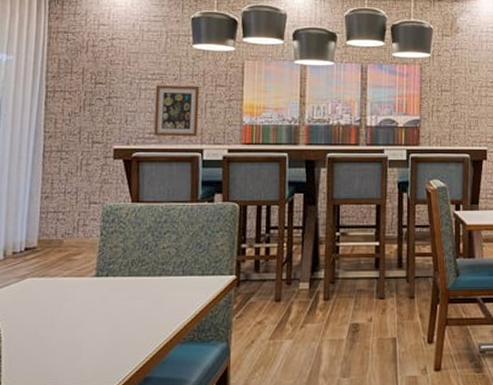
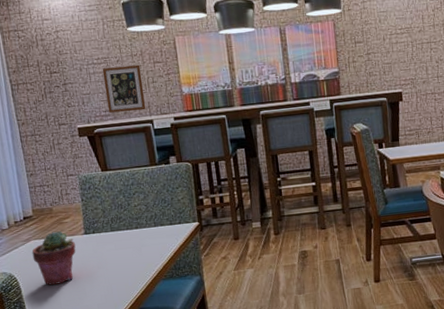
potted succulent: none [25,268,82,337] -> present [32,231,76,285]

